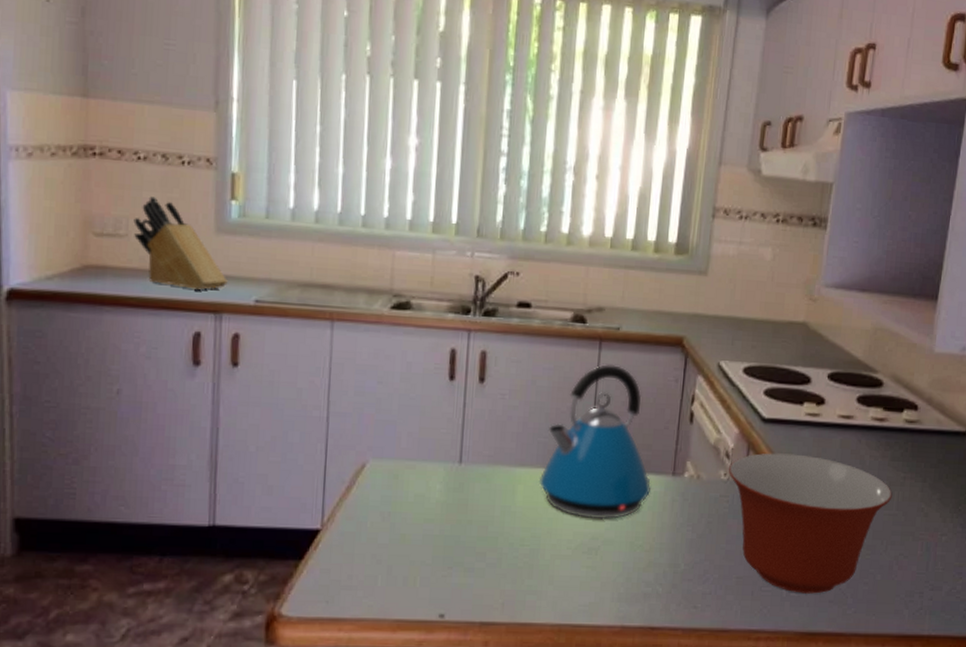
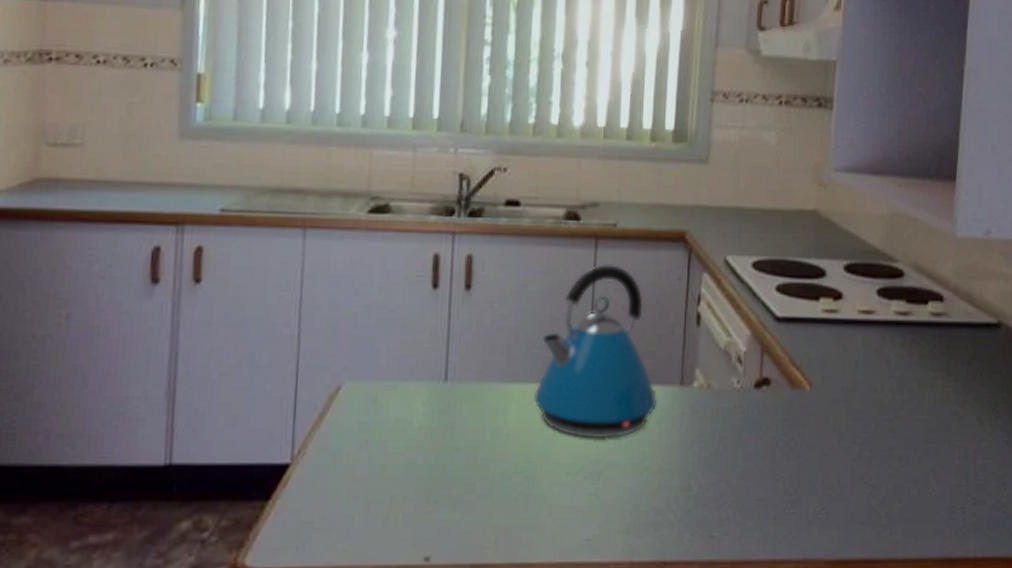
knife block: present [133,196,228,291] -> none [90,102,191,201]
mixing bowl: present [729,453,892,594] -> none [742,355,923,515]

